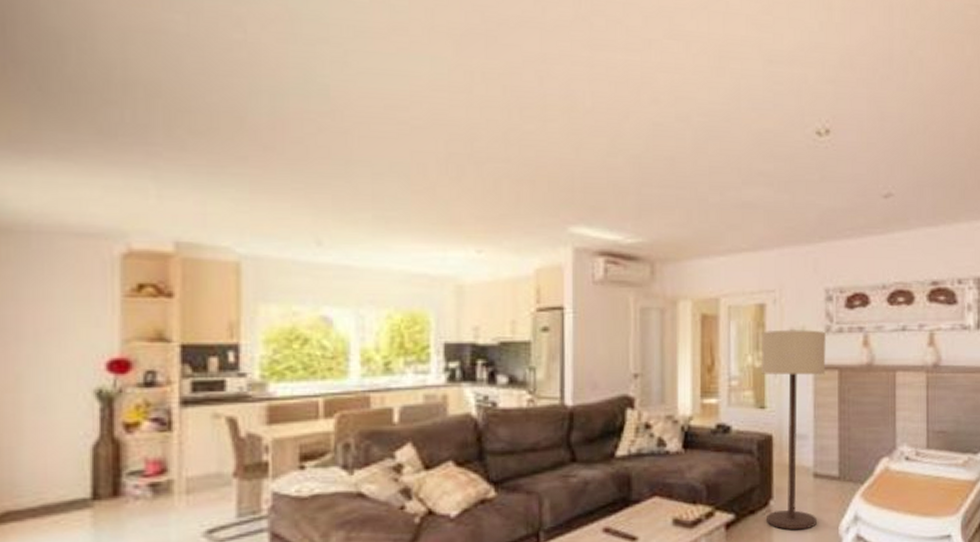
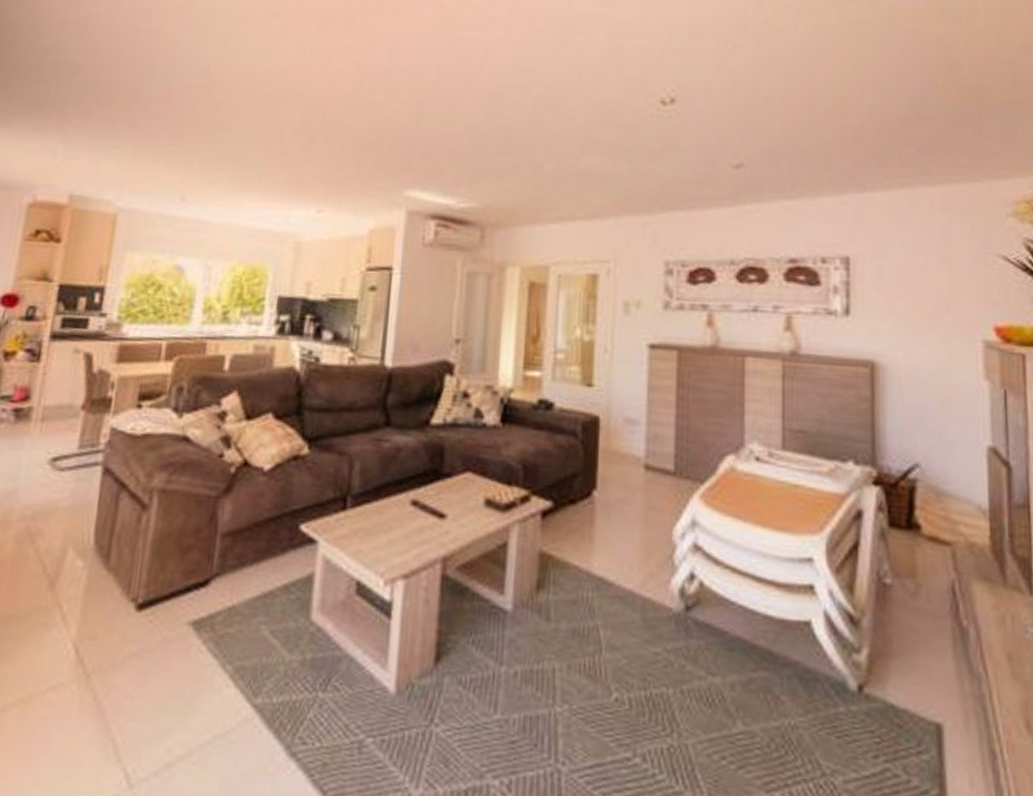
floor lamp: present [761,329,826,530] -> none [588,302,664,529]

